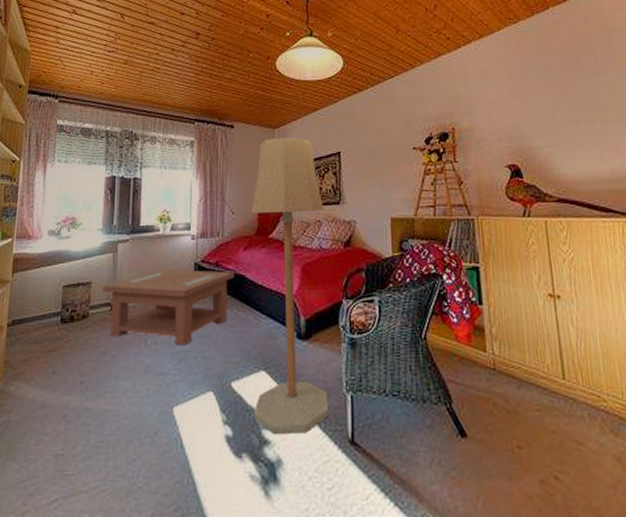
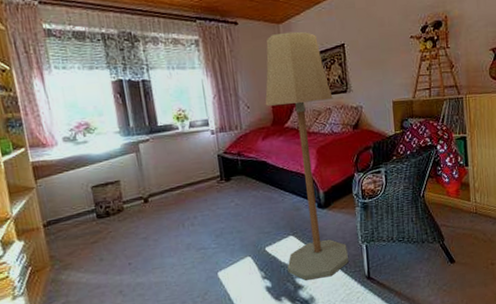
coffee table: present [103,270,234,346] -> none [132,159,256,225]

